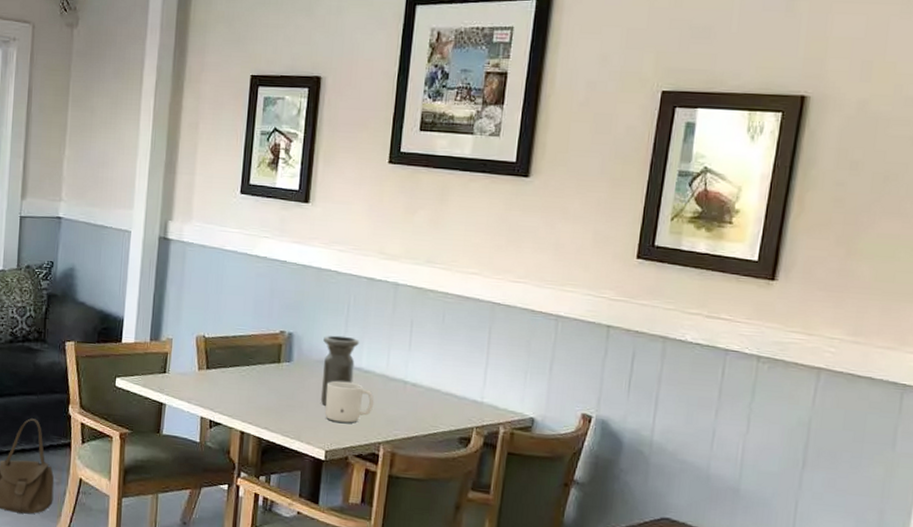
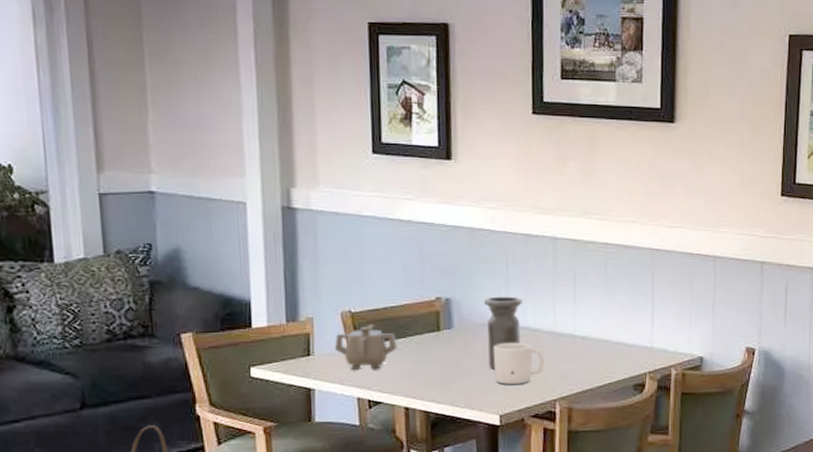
teapot: none [187,349,241,392] -> present [335,323,398,370]

